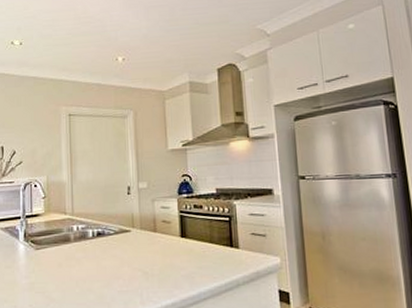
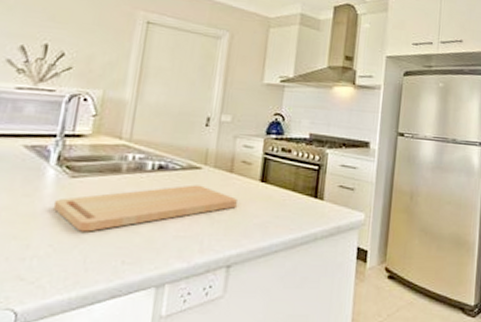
cutting board: none [27,246,164,293] -> present [52,184,237,232]

